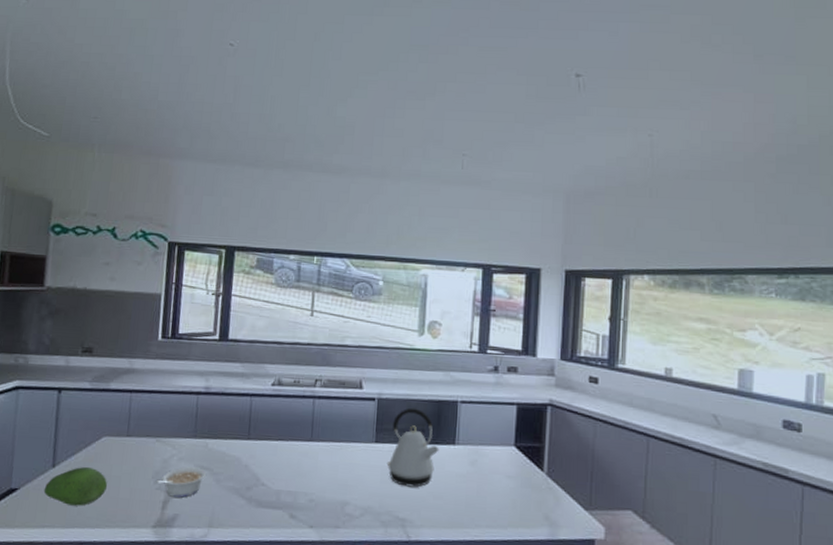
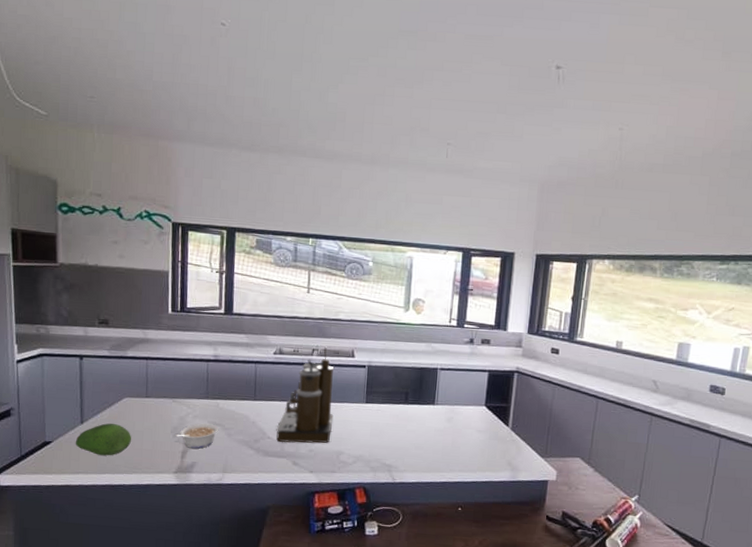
coffee maker: none [271,376,340,492] -> present [276,346,335,443]
kettle: present [386,407,439,488] -> none [375,374,421,440]

